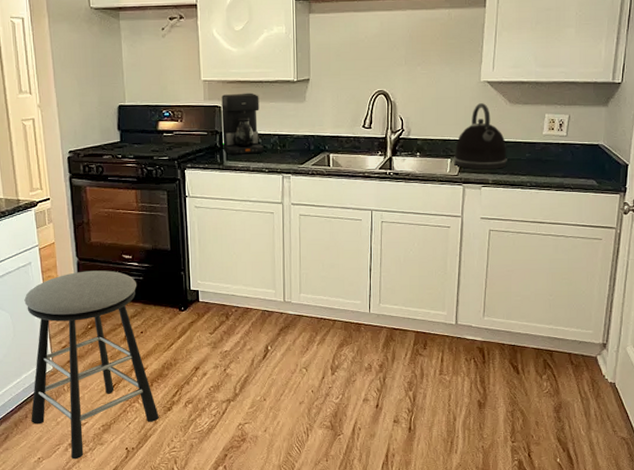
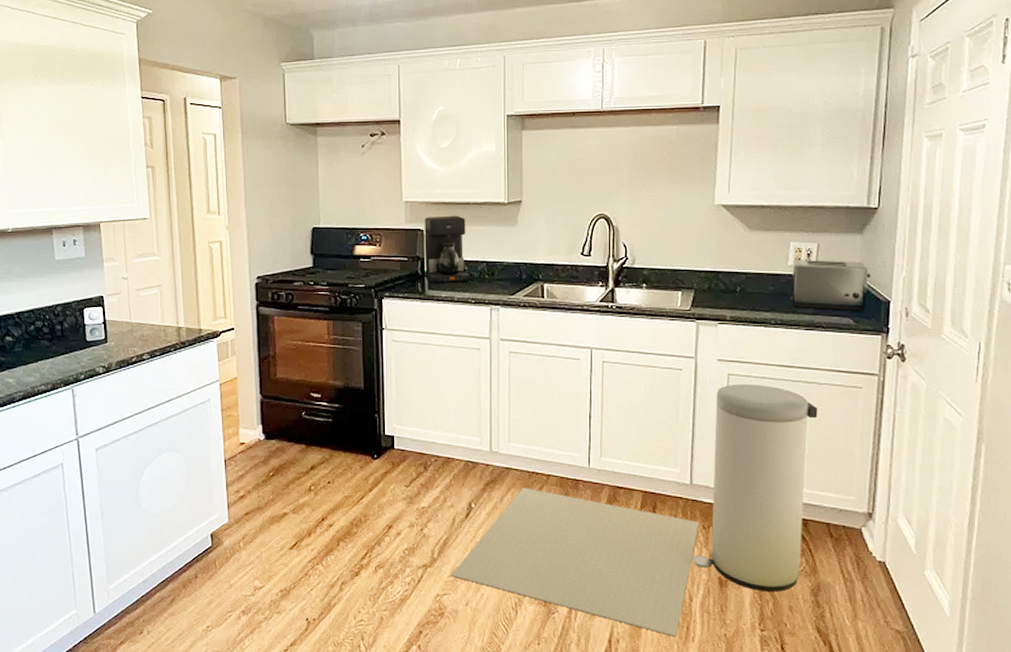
stool: present [24,270,159,460] -> none [201,410,345,630]
door mat: none [251,331,463,450] -> present [450,487,700,636]
kettle: present [454,103,507,170] -> none [685,229,747,304]
pedal bin: none [456,238,564,411] -> present [692,383,818,592]
toaster: none [544,129,613,175] -> present [790,259,871,312]

